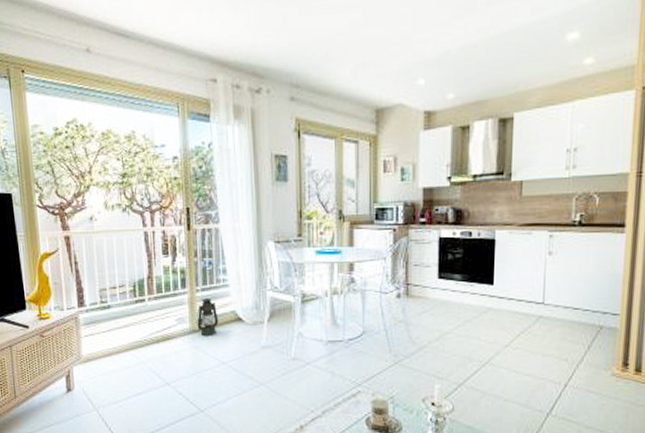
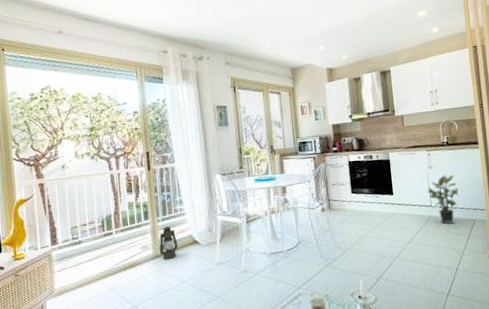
potted plant: none [540,264,585,329] -> present [427,174,459,224]

